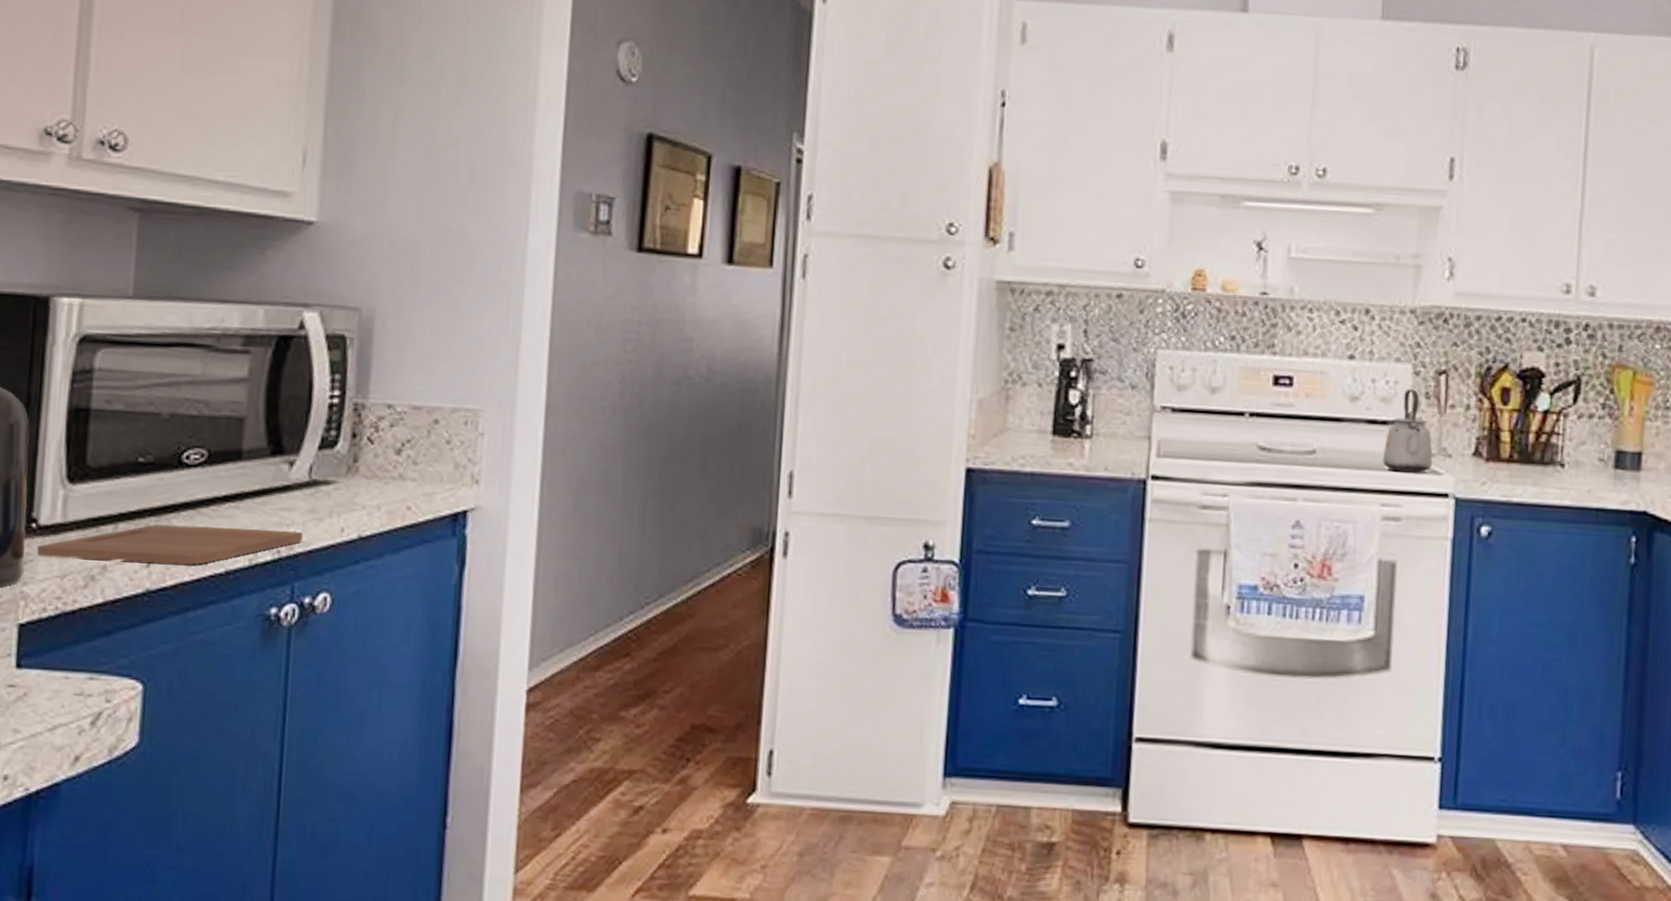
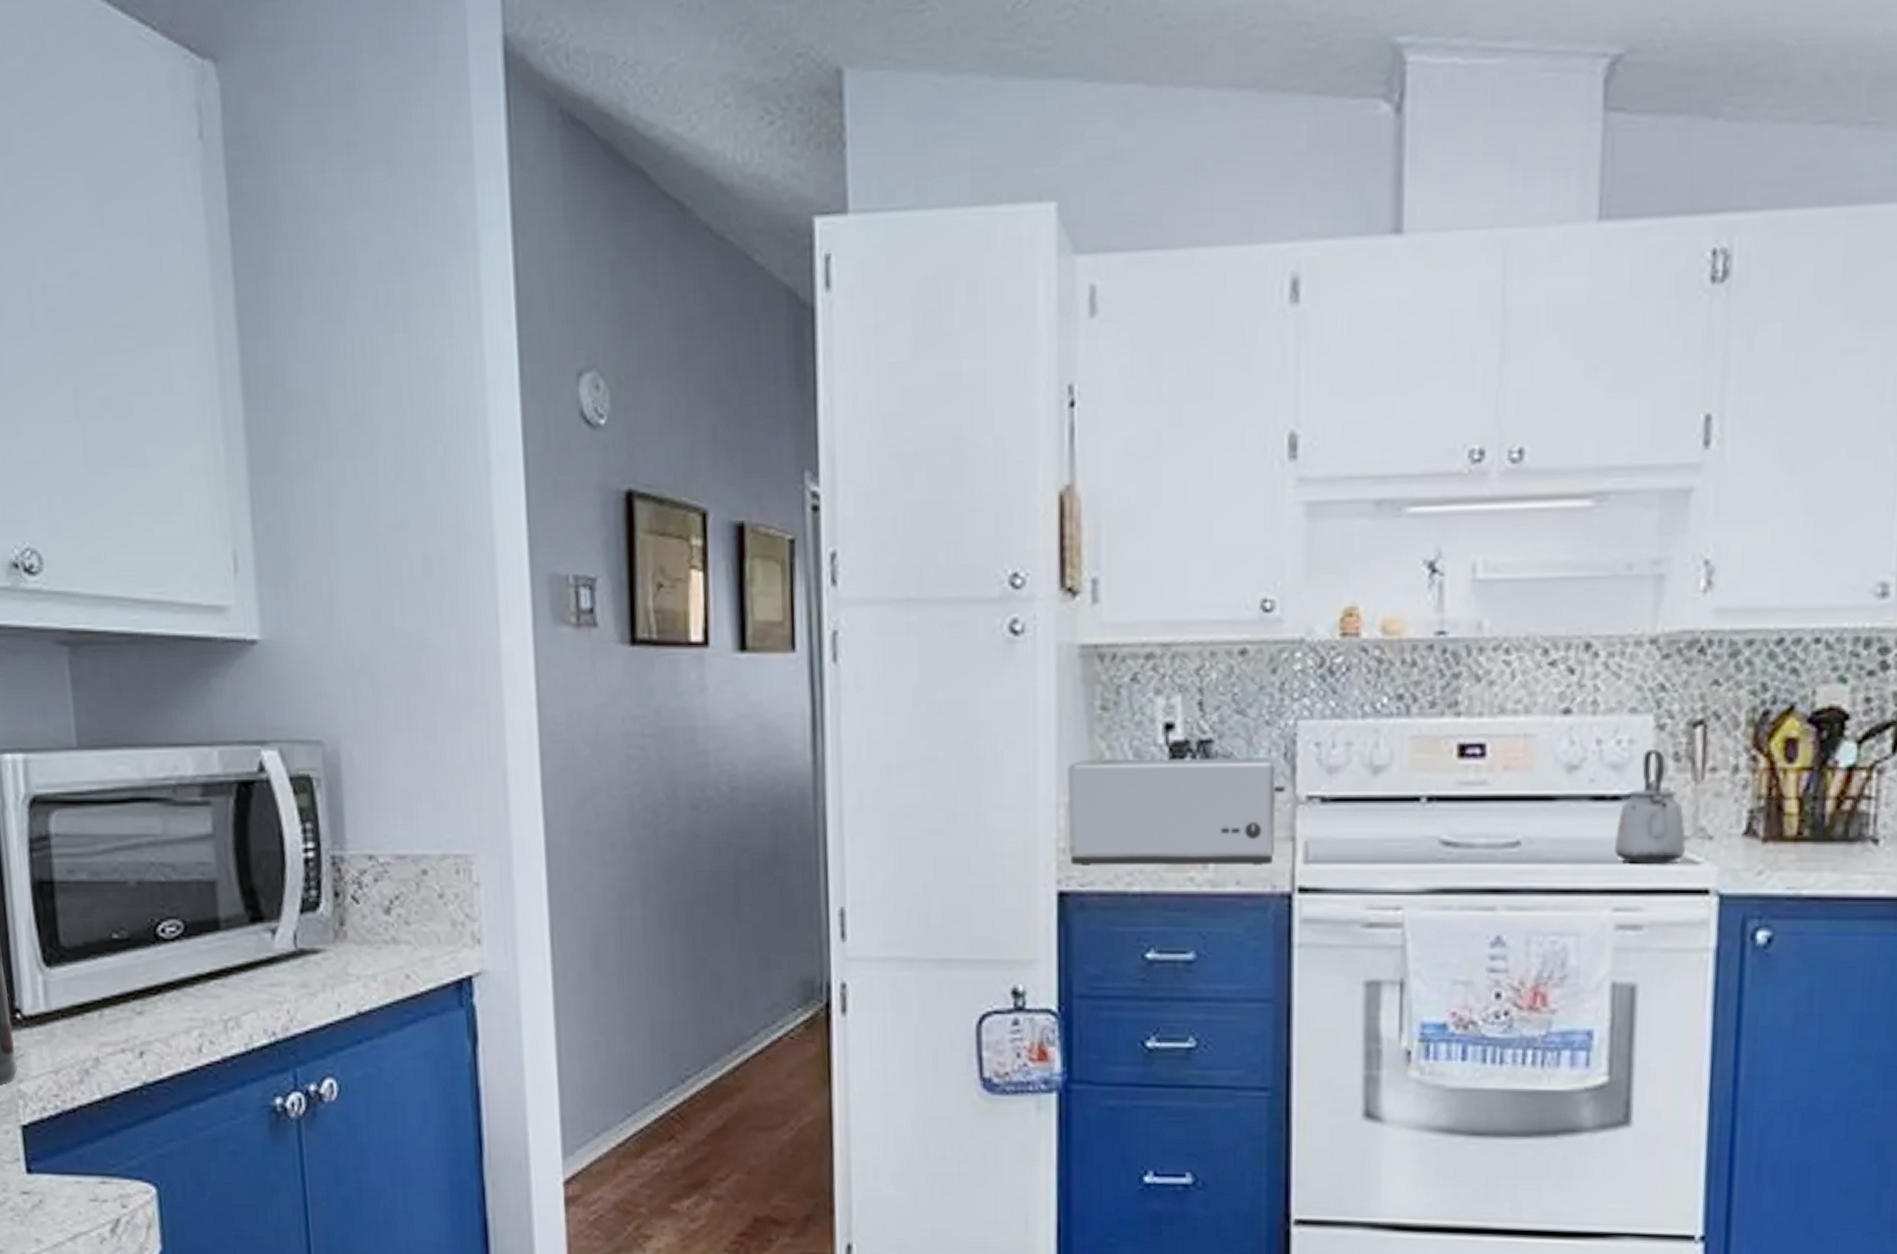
cutting board: present [36,524,303,565] -> none [25,1007,298,1053]
toaster: none [976,367,1146,457] -> present [1067,757,1286,866]

